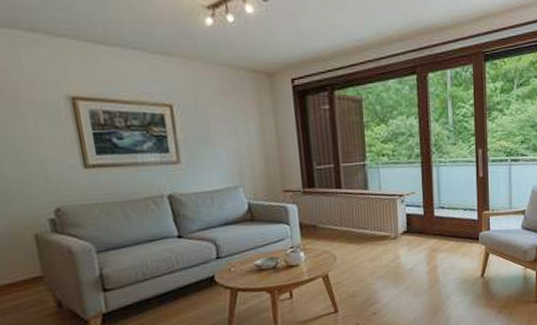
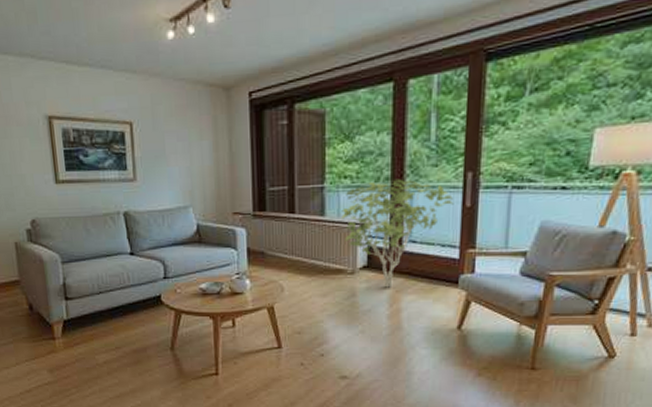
shrub: none [382,155,471,248] -> present [341,179,454,288]

